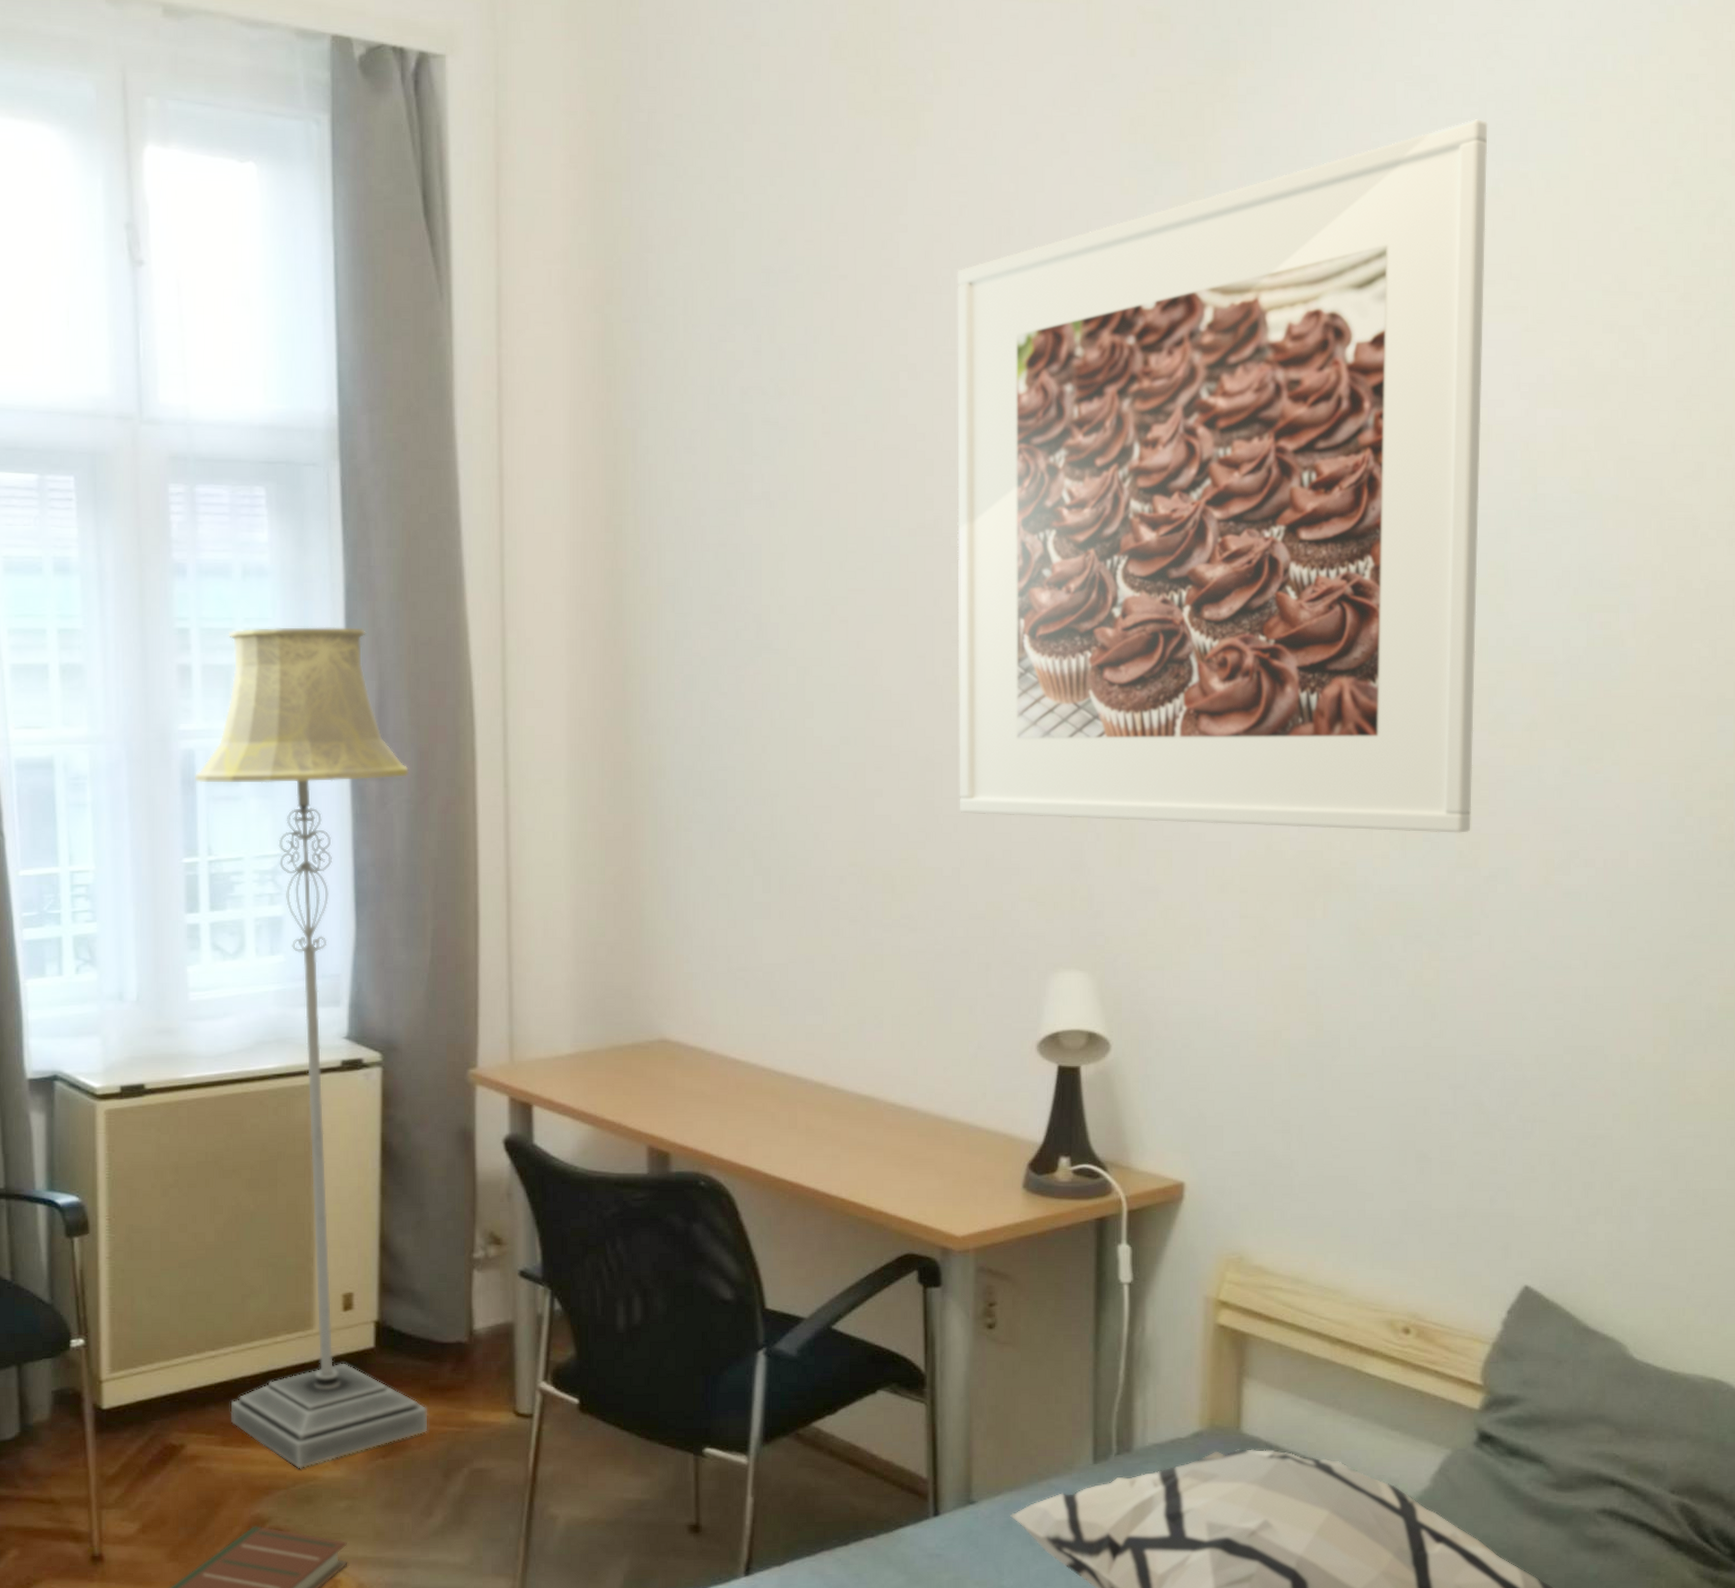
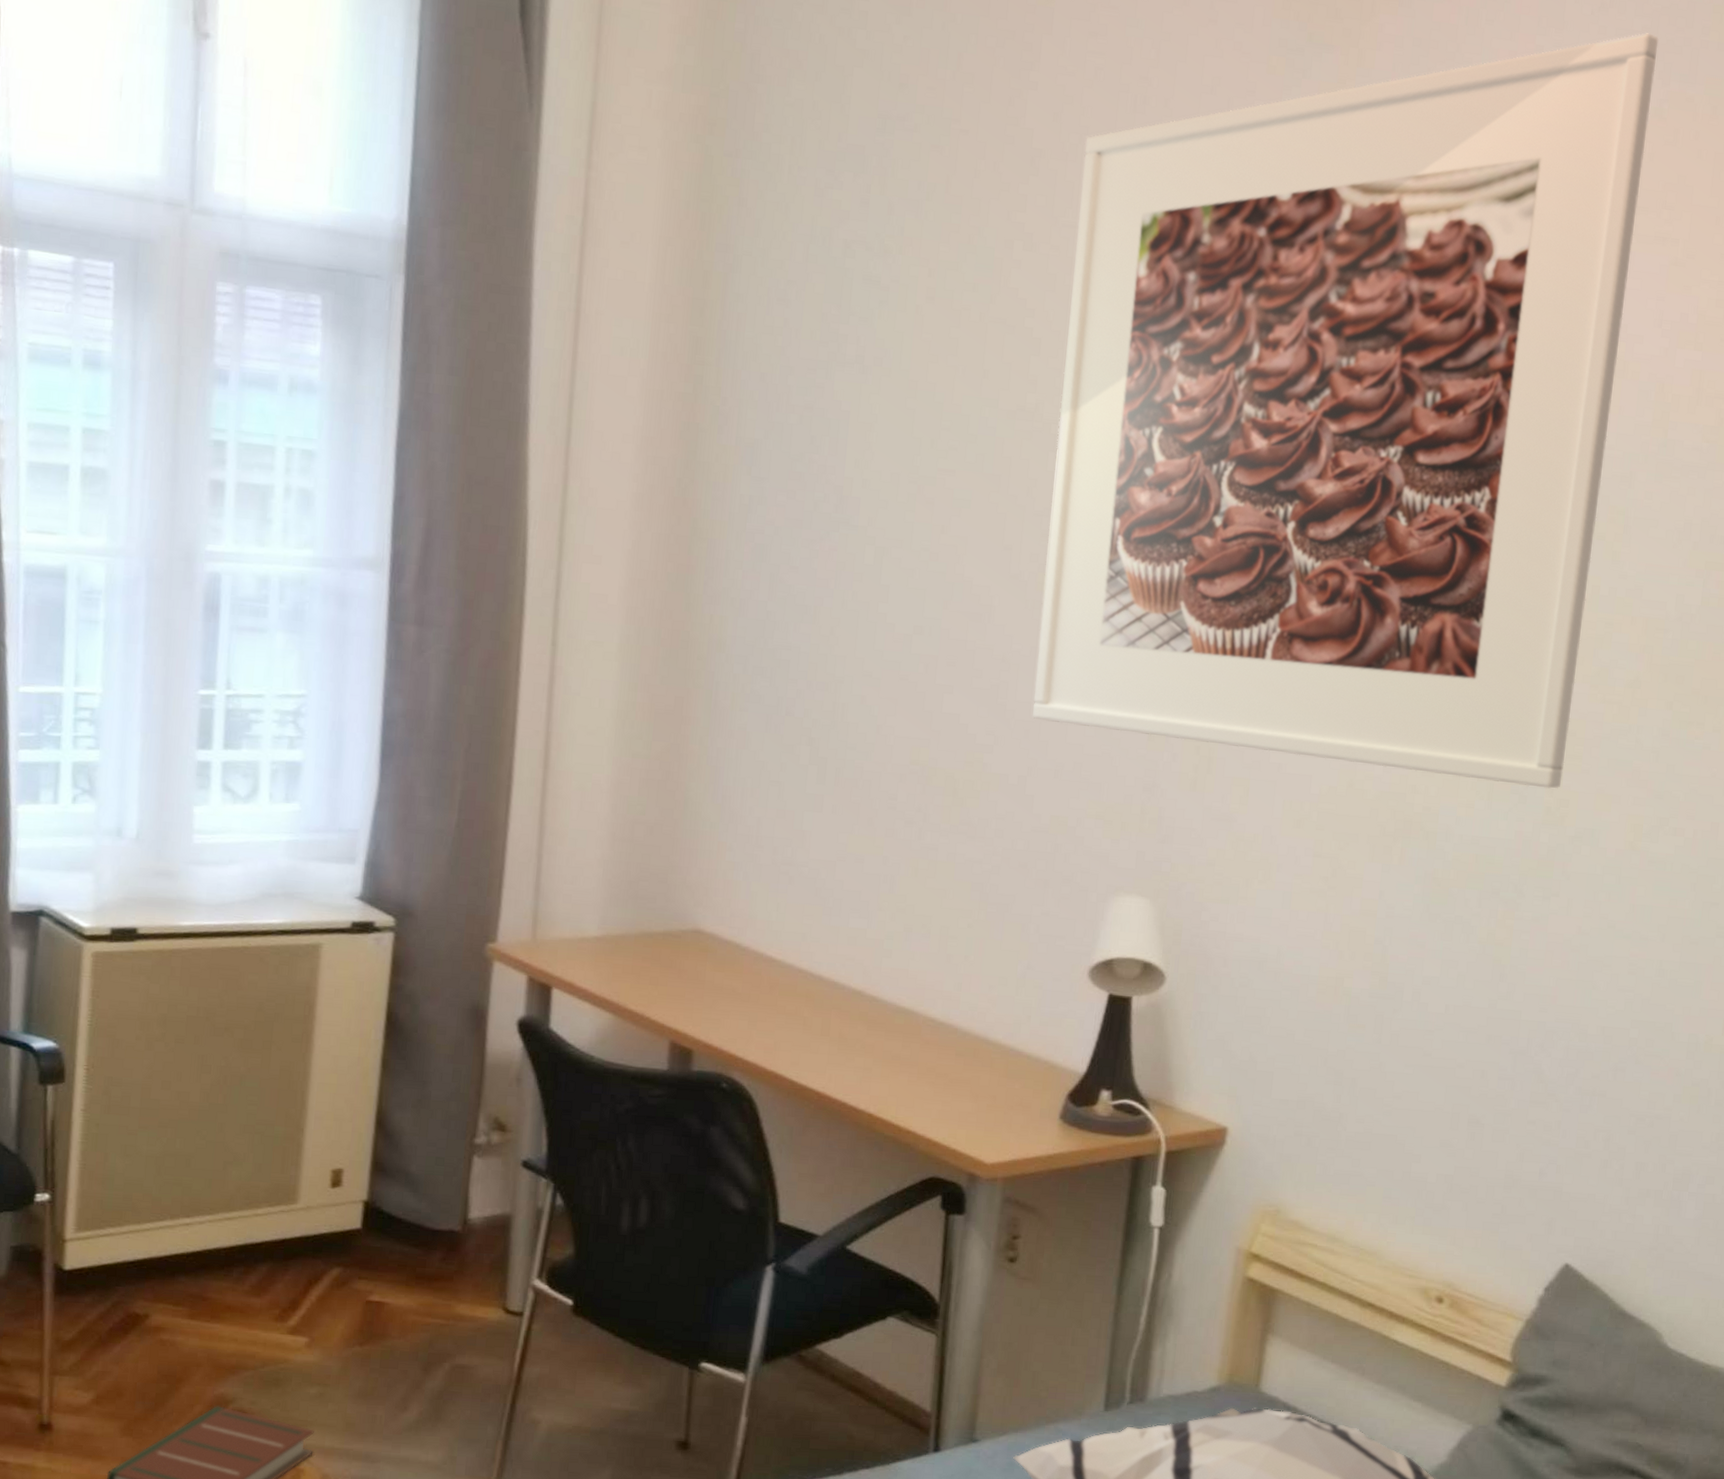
floor lamp: present [195,627,428,1469] -> none [201,447,452,1350]

